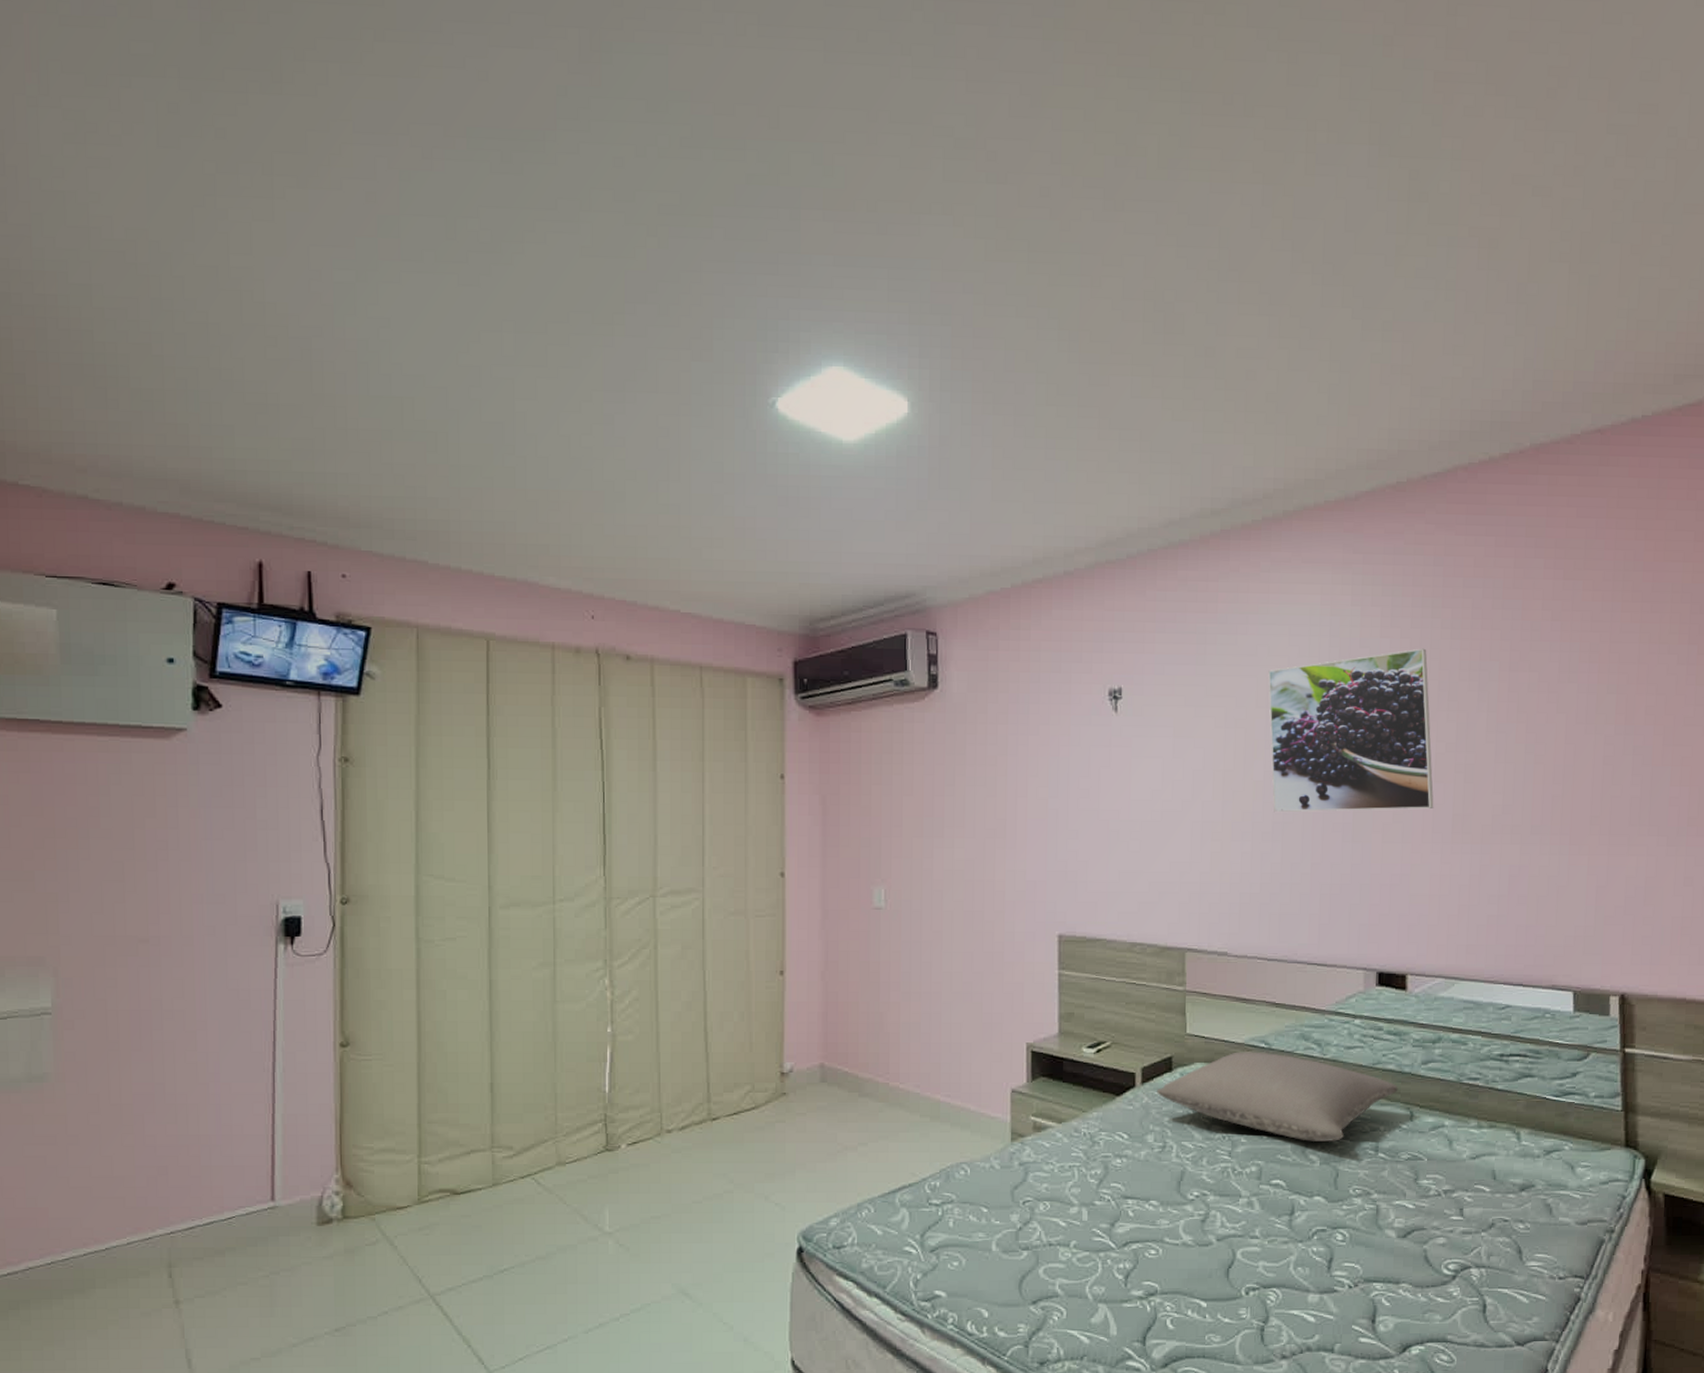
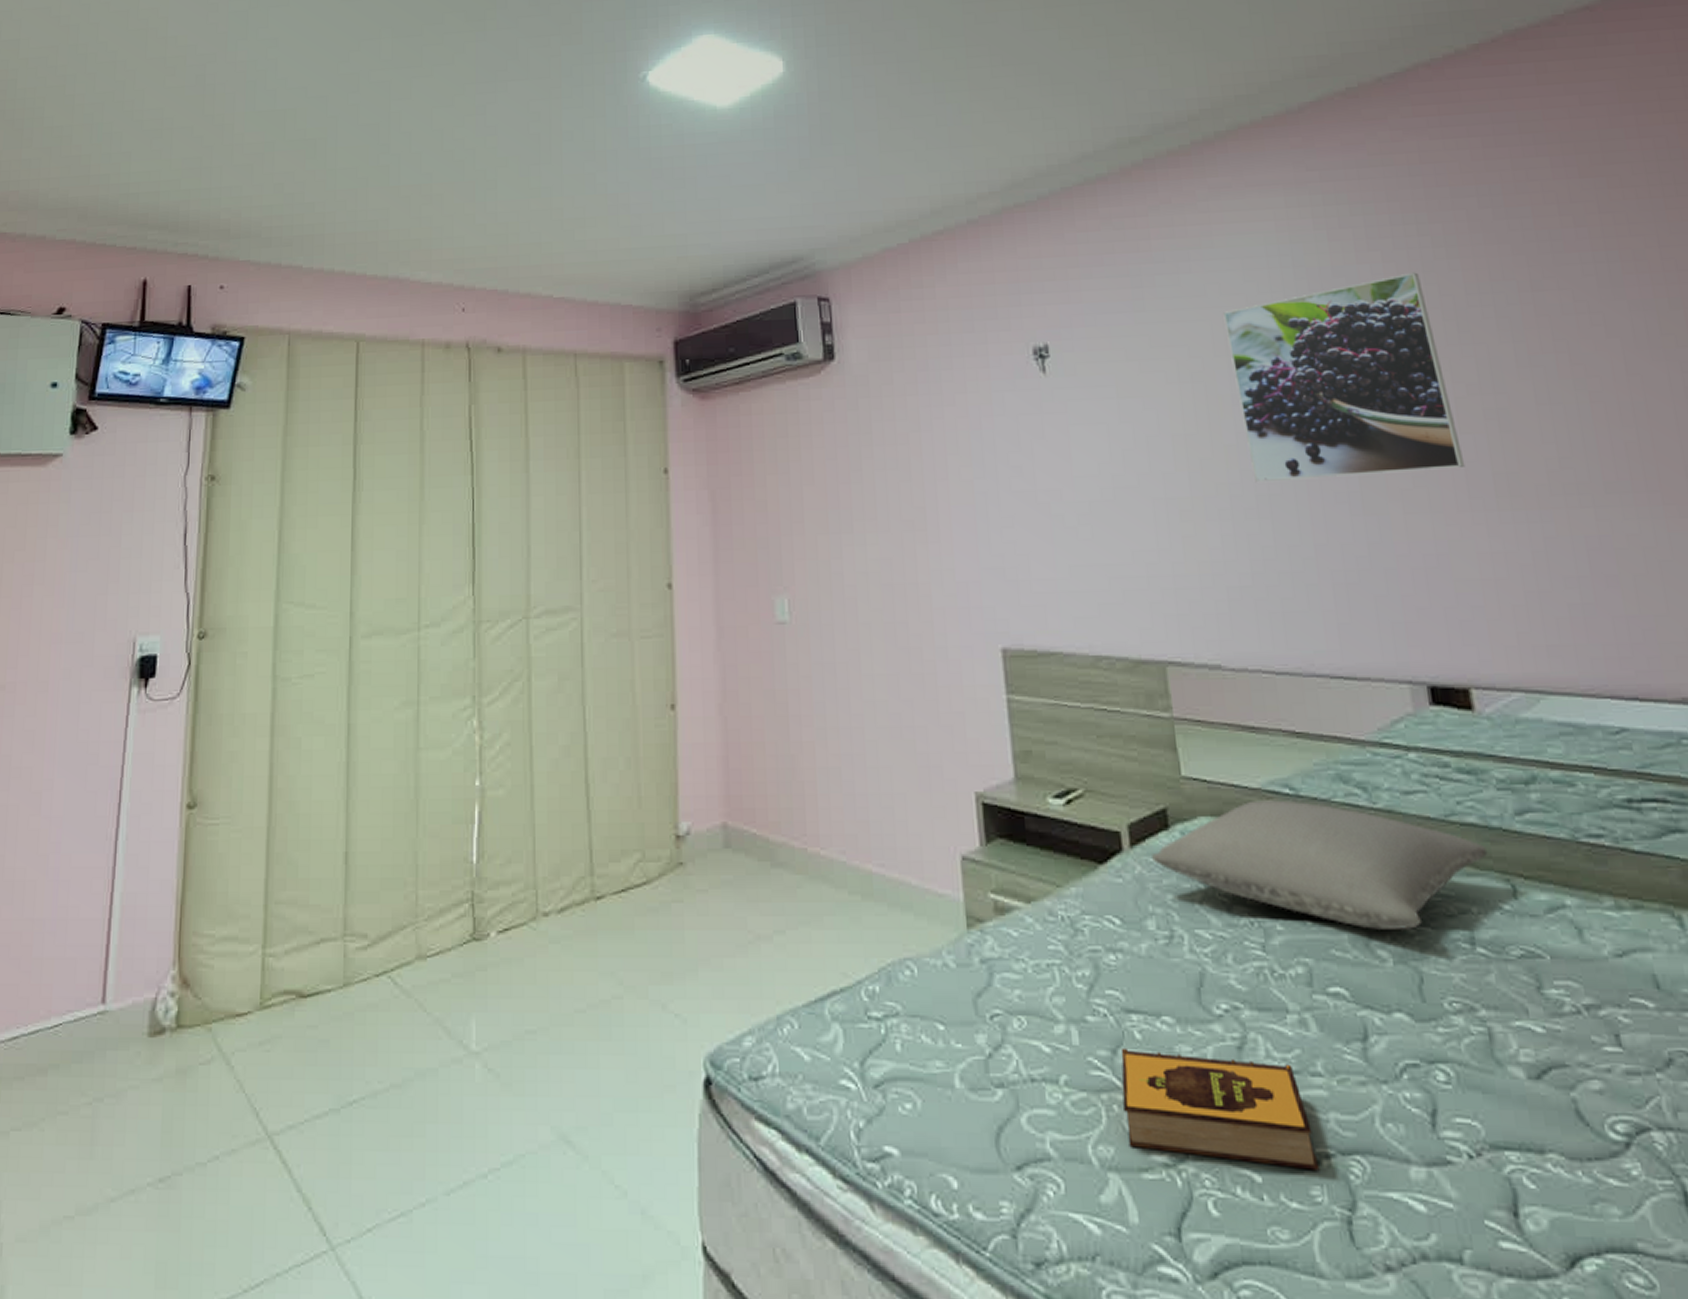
hardback book: none [1115,1222,1247,1298] -> present [1120,1047,1320,1171]

